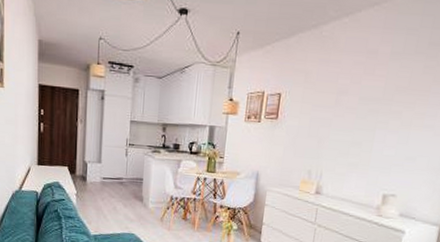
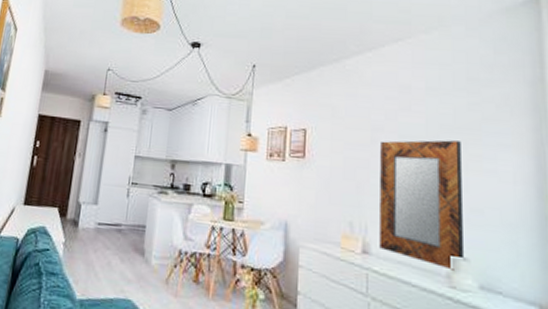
home mirror: none [329,100,411,204] -> present [379,140,463,271]

